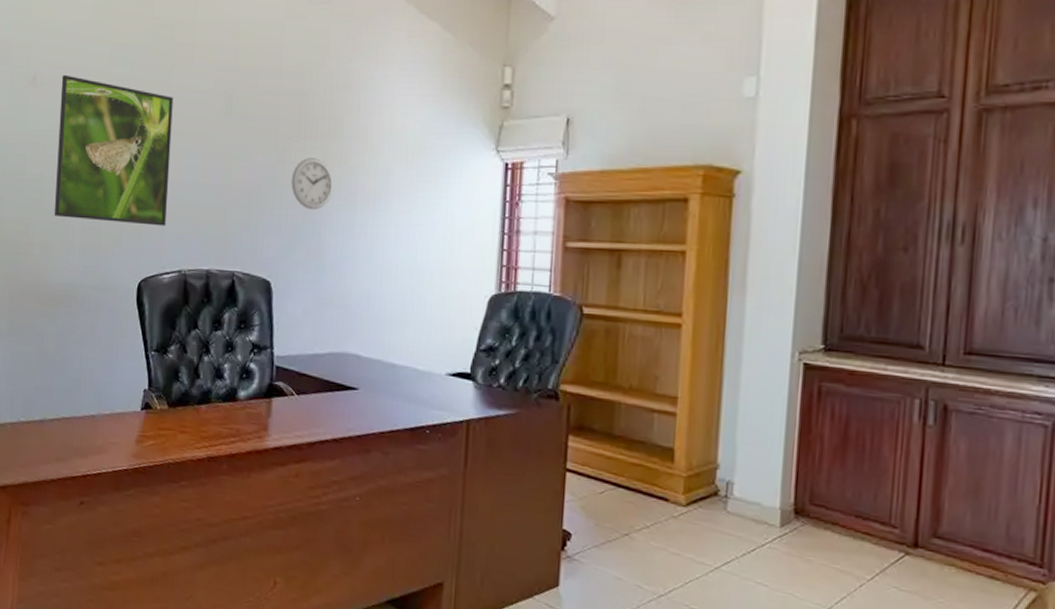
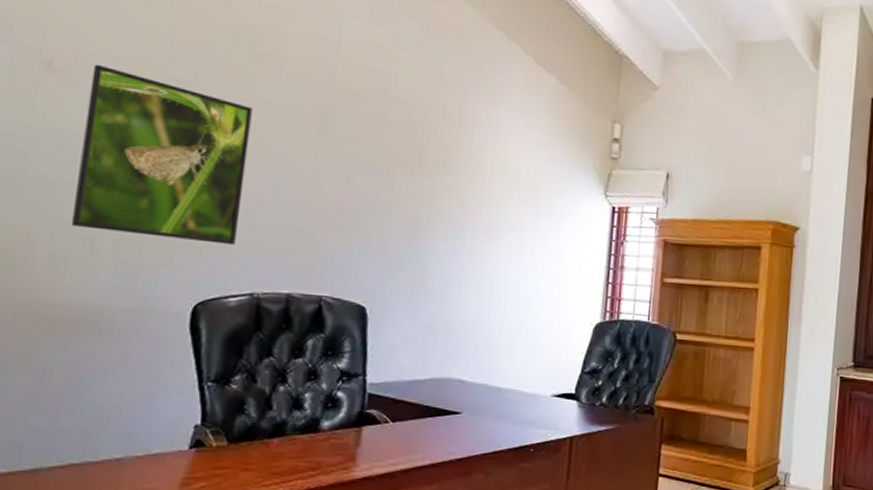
wall clock: present [291,158,334,210] -> none [394,186,443,238]

